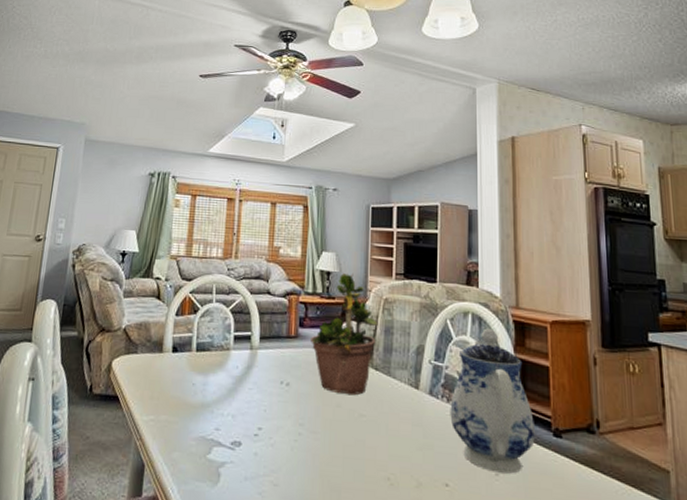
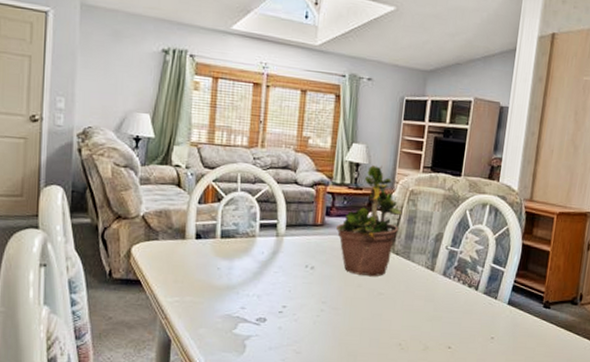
teapot: present [450,328,536,474] -> none [459,218,530,337]

